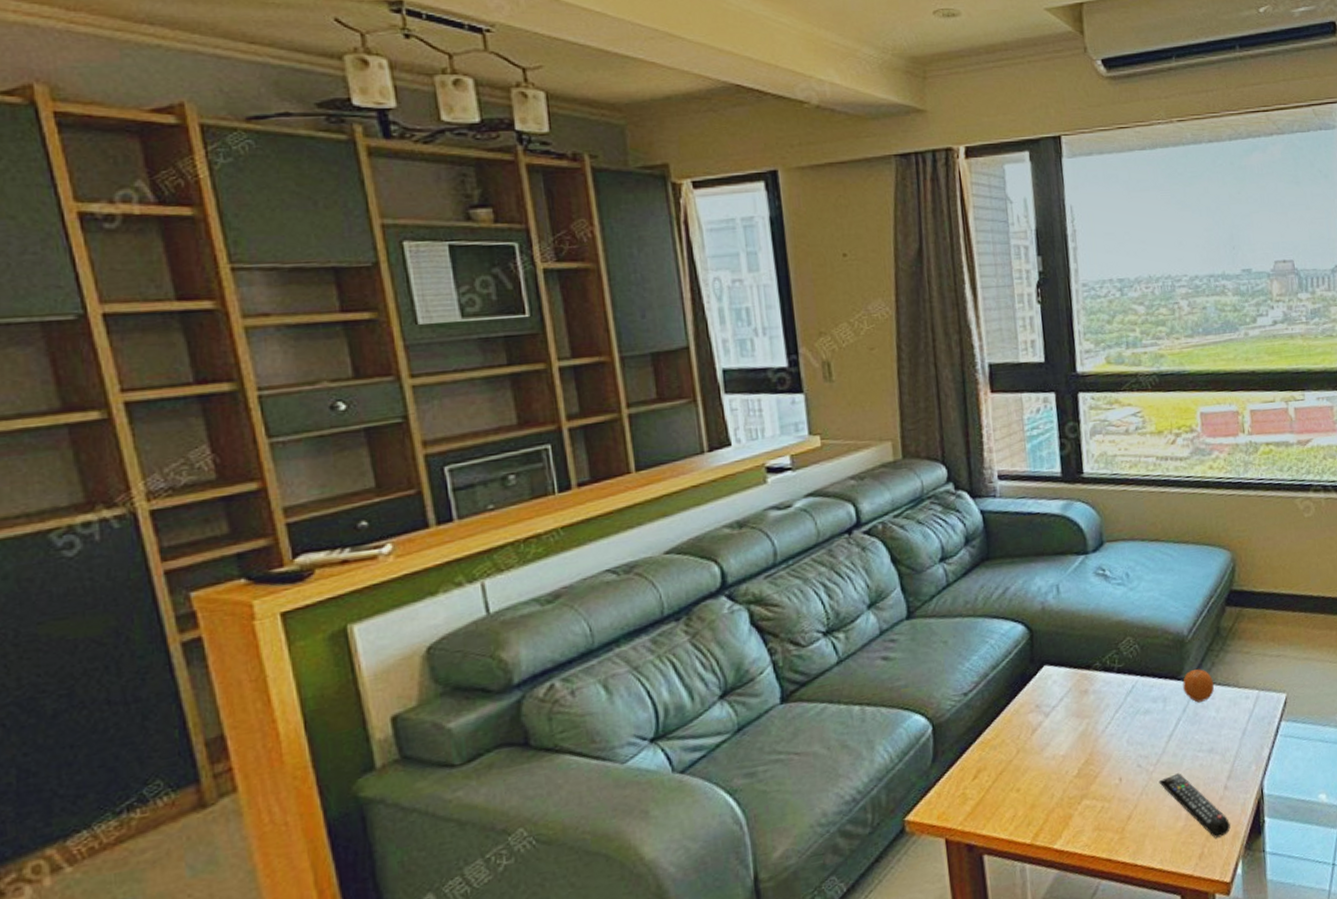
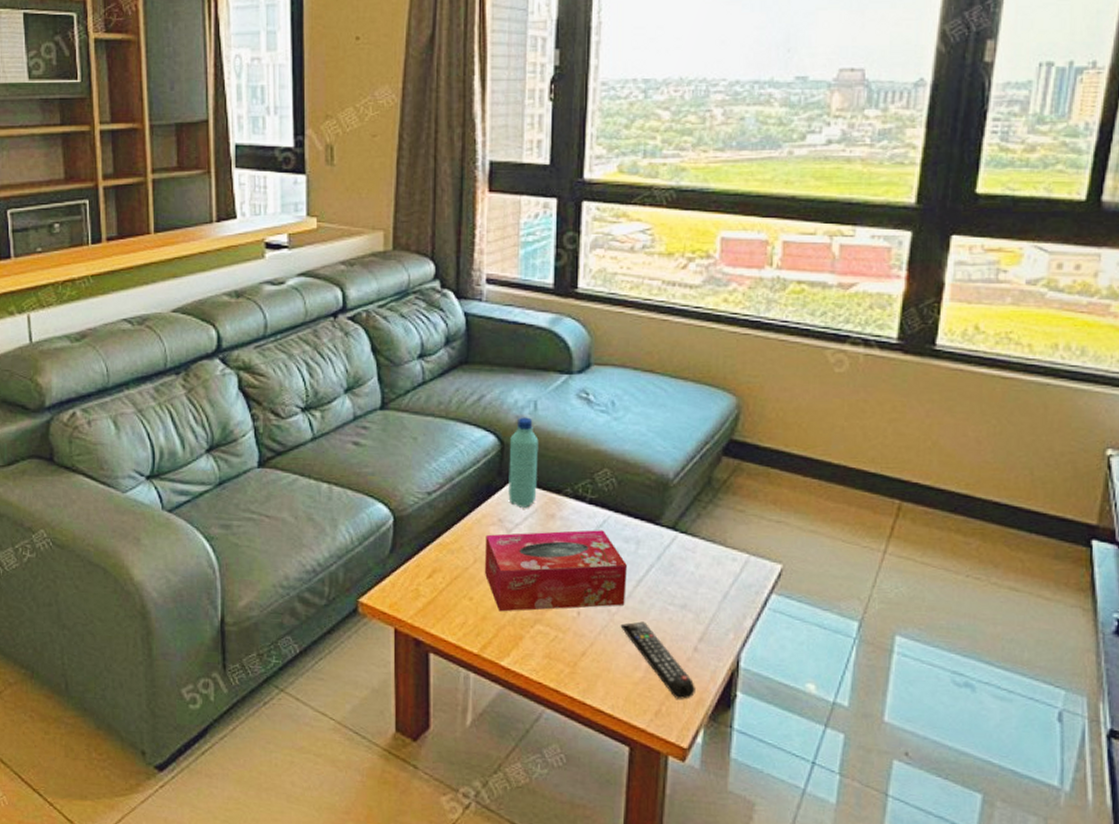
tissue box: none [1025,695,1160,796] -> present [484,530,627,612]
water bottle: none [1038,601,1069,690] -> present [508,417,539,508]
fruit: present [1182,669,1214,703] -> none [661,517,696,553]

